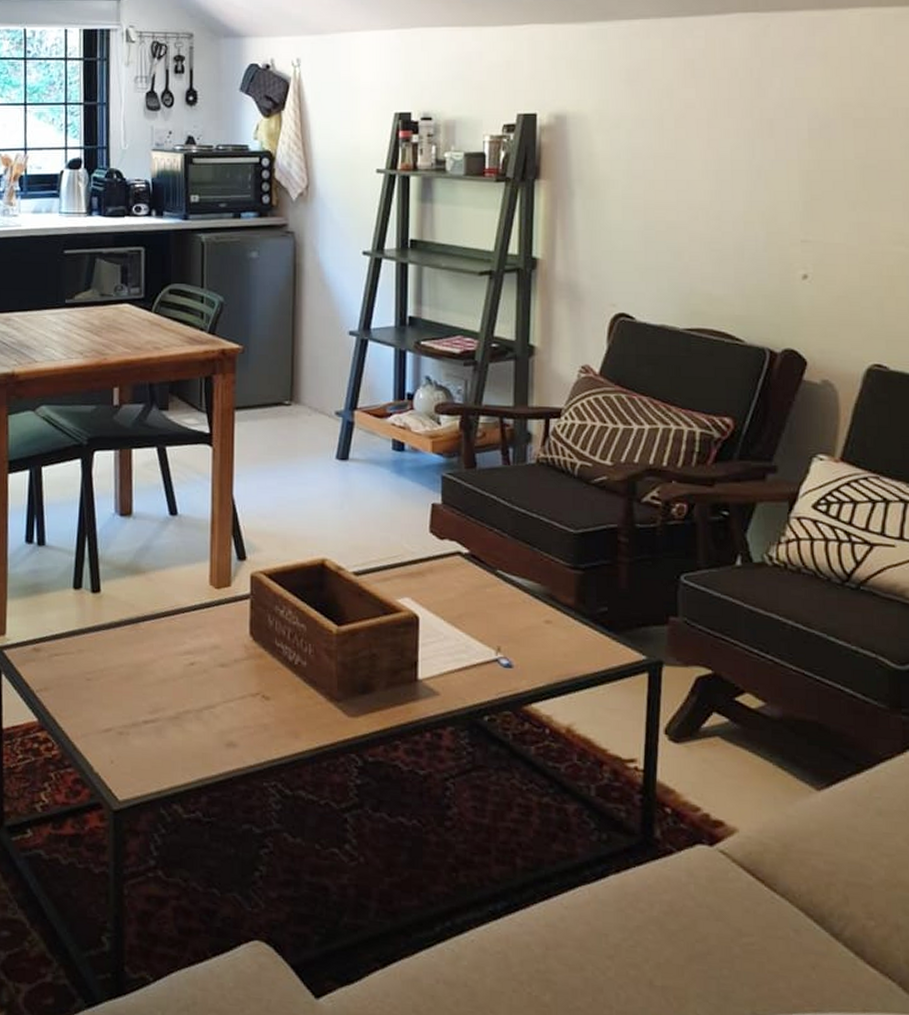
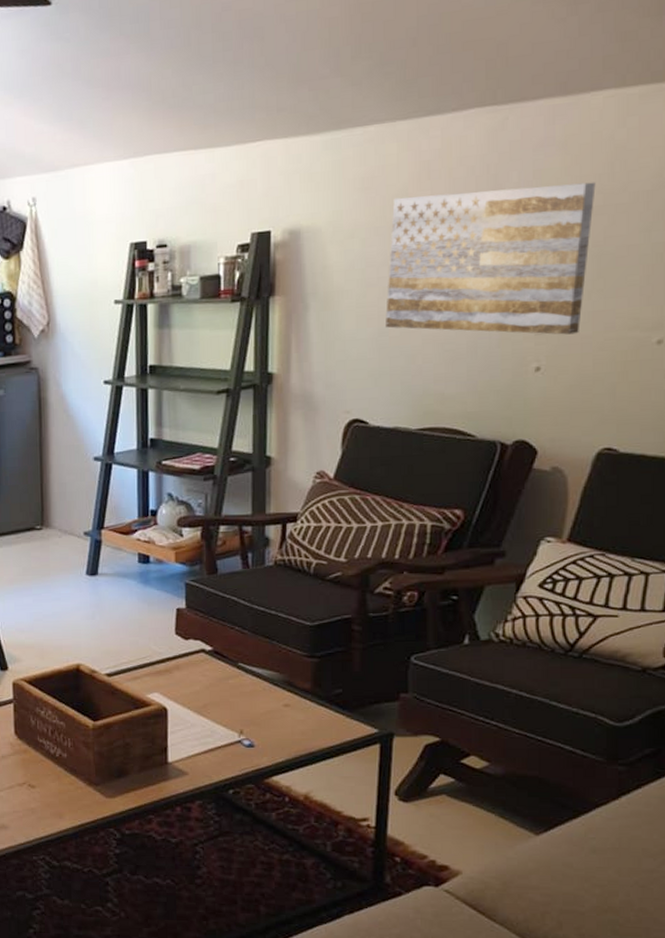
wall art: none [652,92,856,244] -> present [386,182,596,335]

